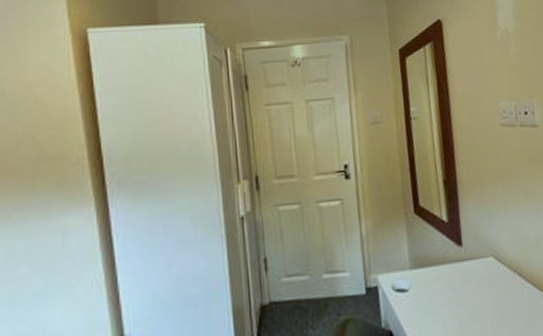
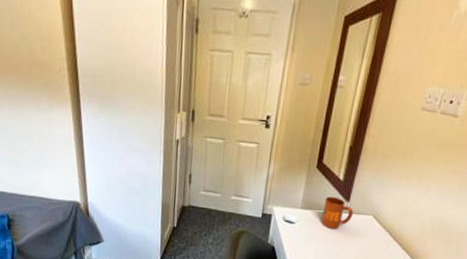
mug: none [434,243,472,287] -> present [321,196,354,230]

